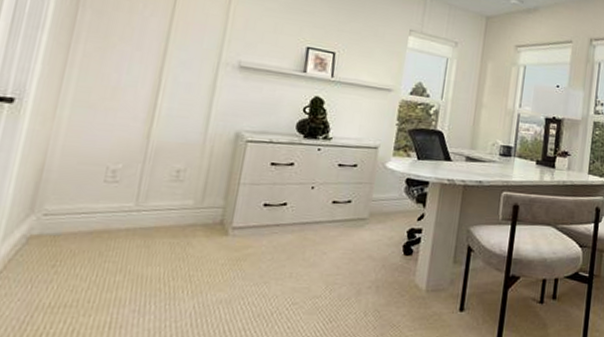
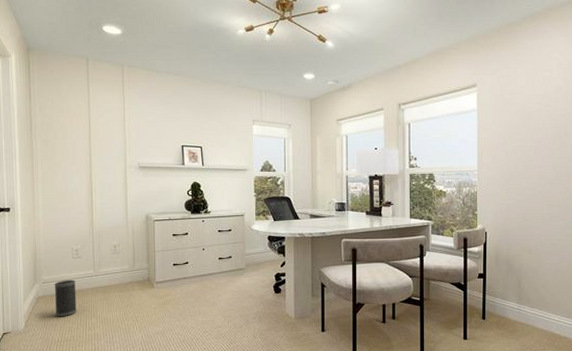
speaker: none [55,213,102,269] -> present [54,279,77,317]

